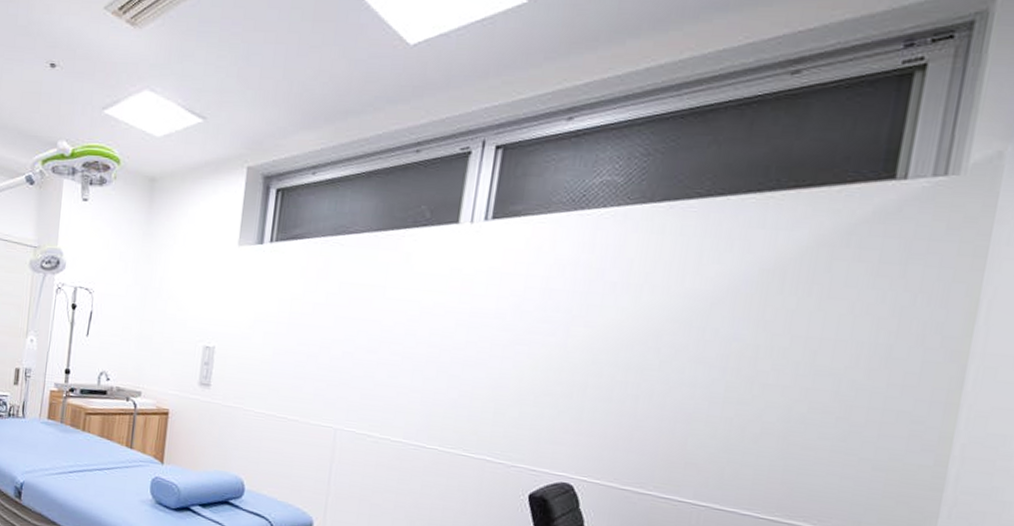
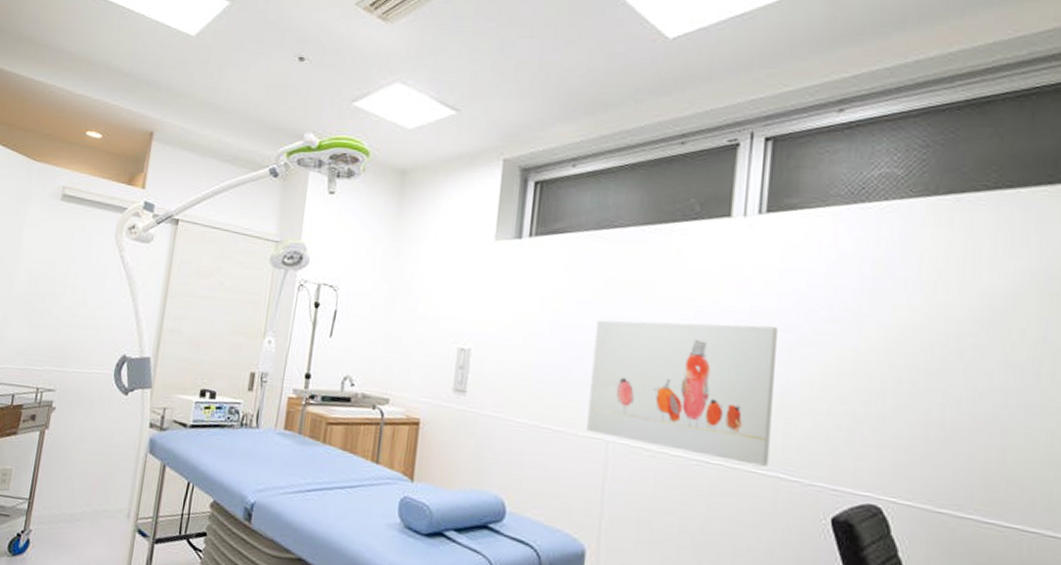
wall art: none [318,320,494,451] -> present [587,320,777,467]

